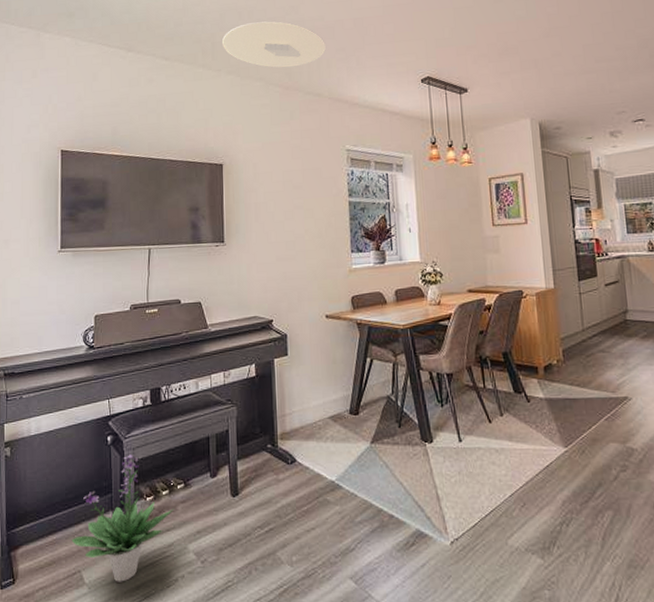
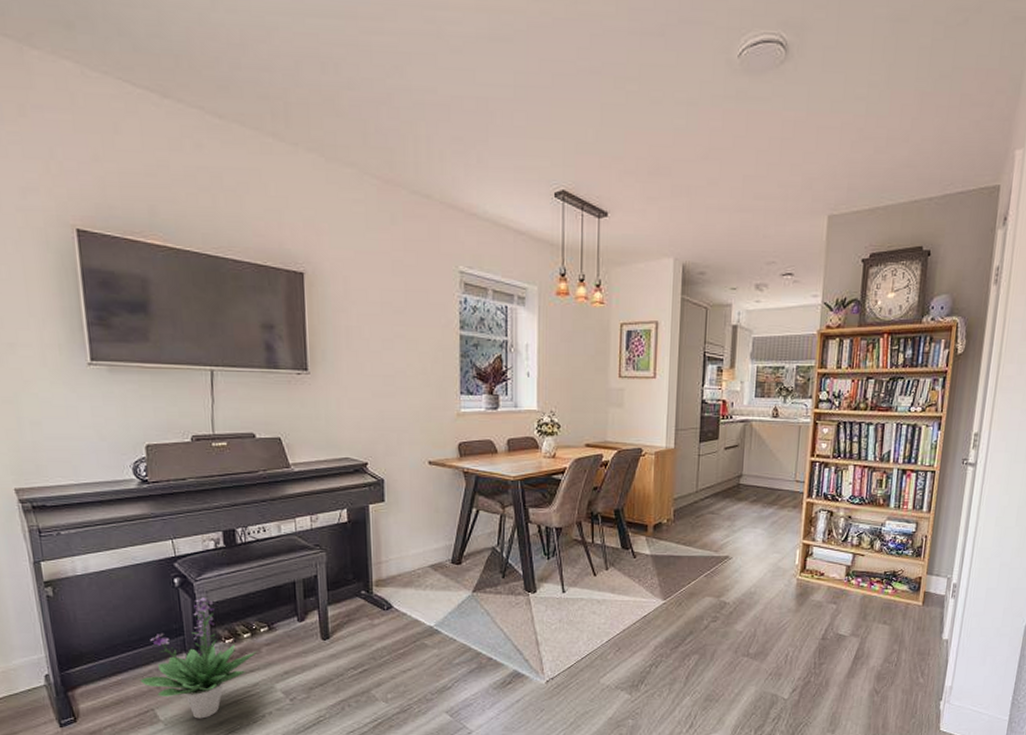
ceiling light: present [222,21,326,68] -> none [299,81,438,154]

